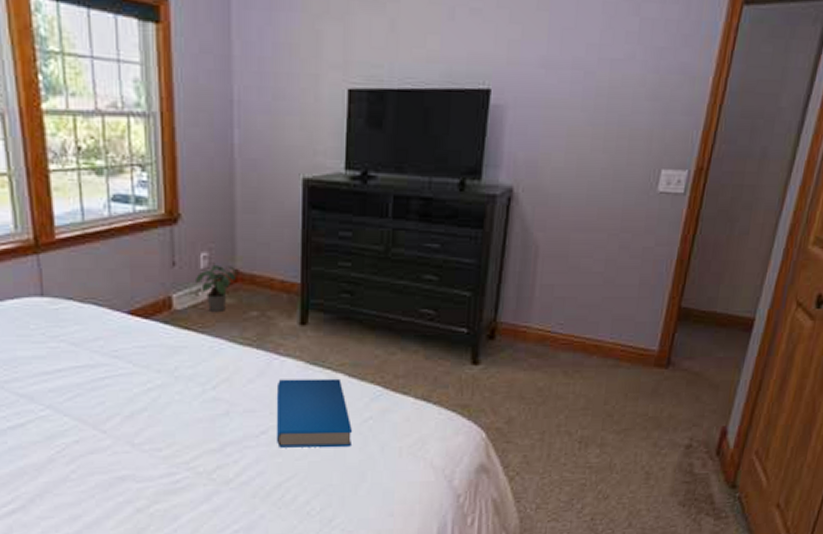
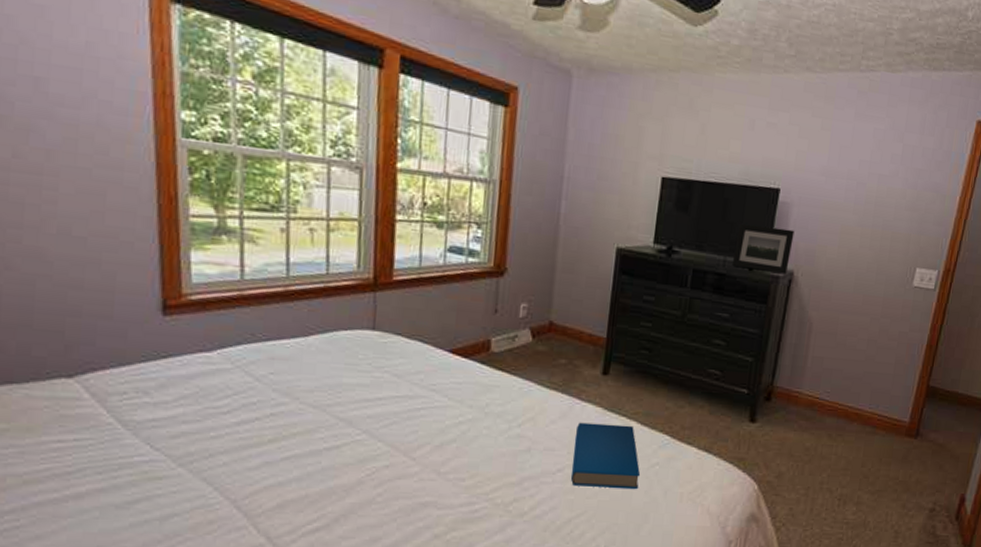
potted plant: present [196,264,238,313] -> none [514,314,552,358]
picture frame: none [438,136,511,192] -> present [731,223,795,275]

